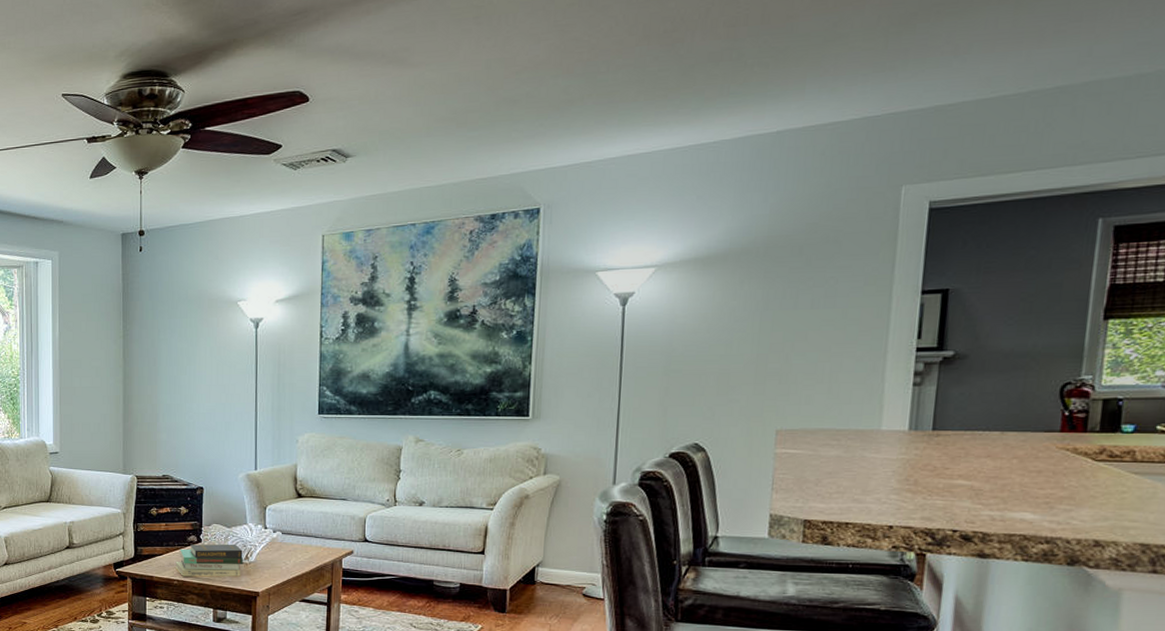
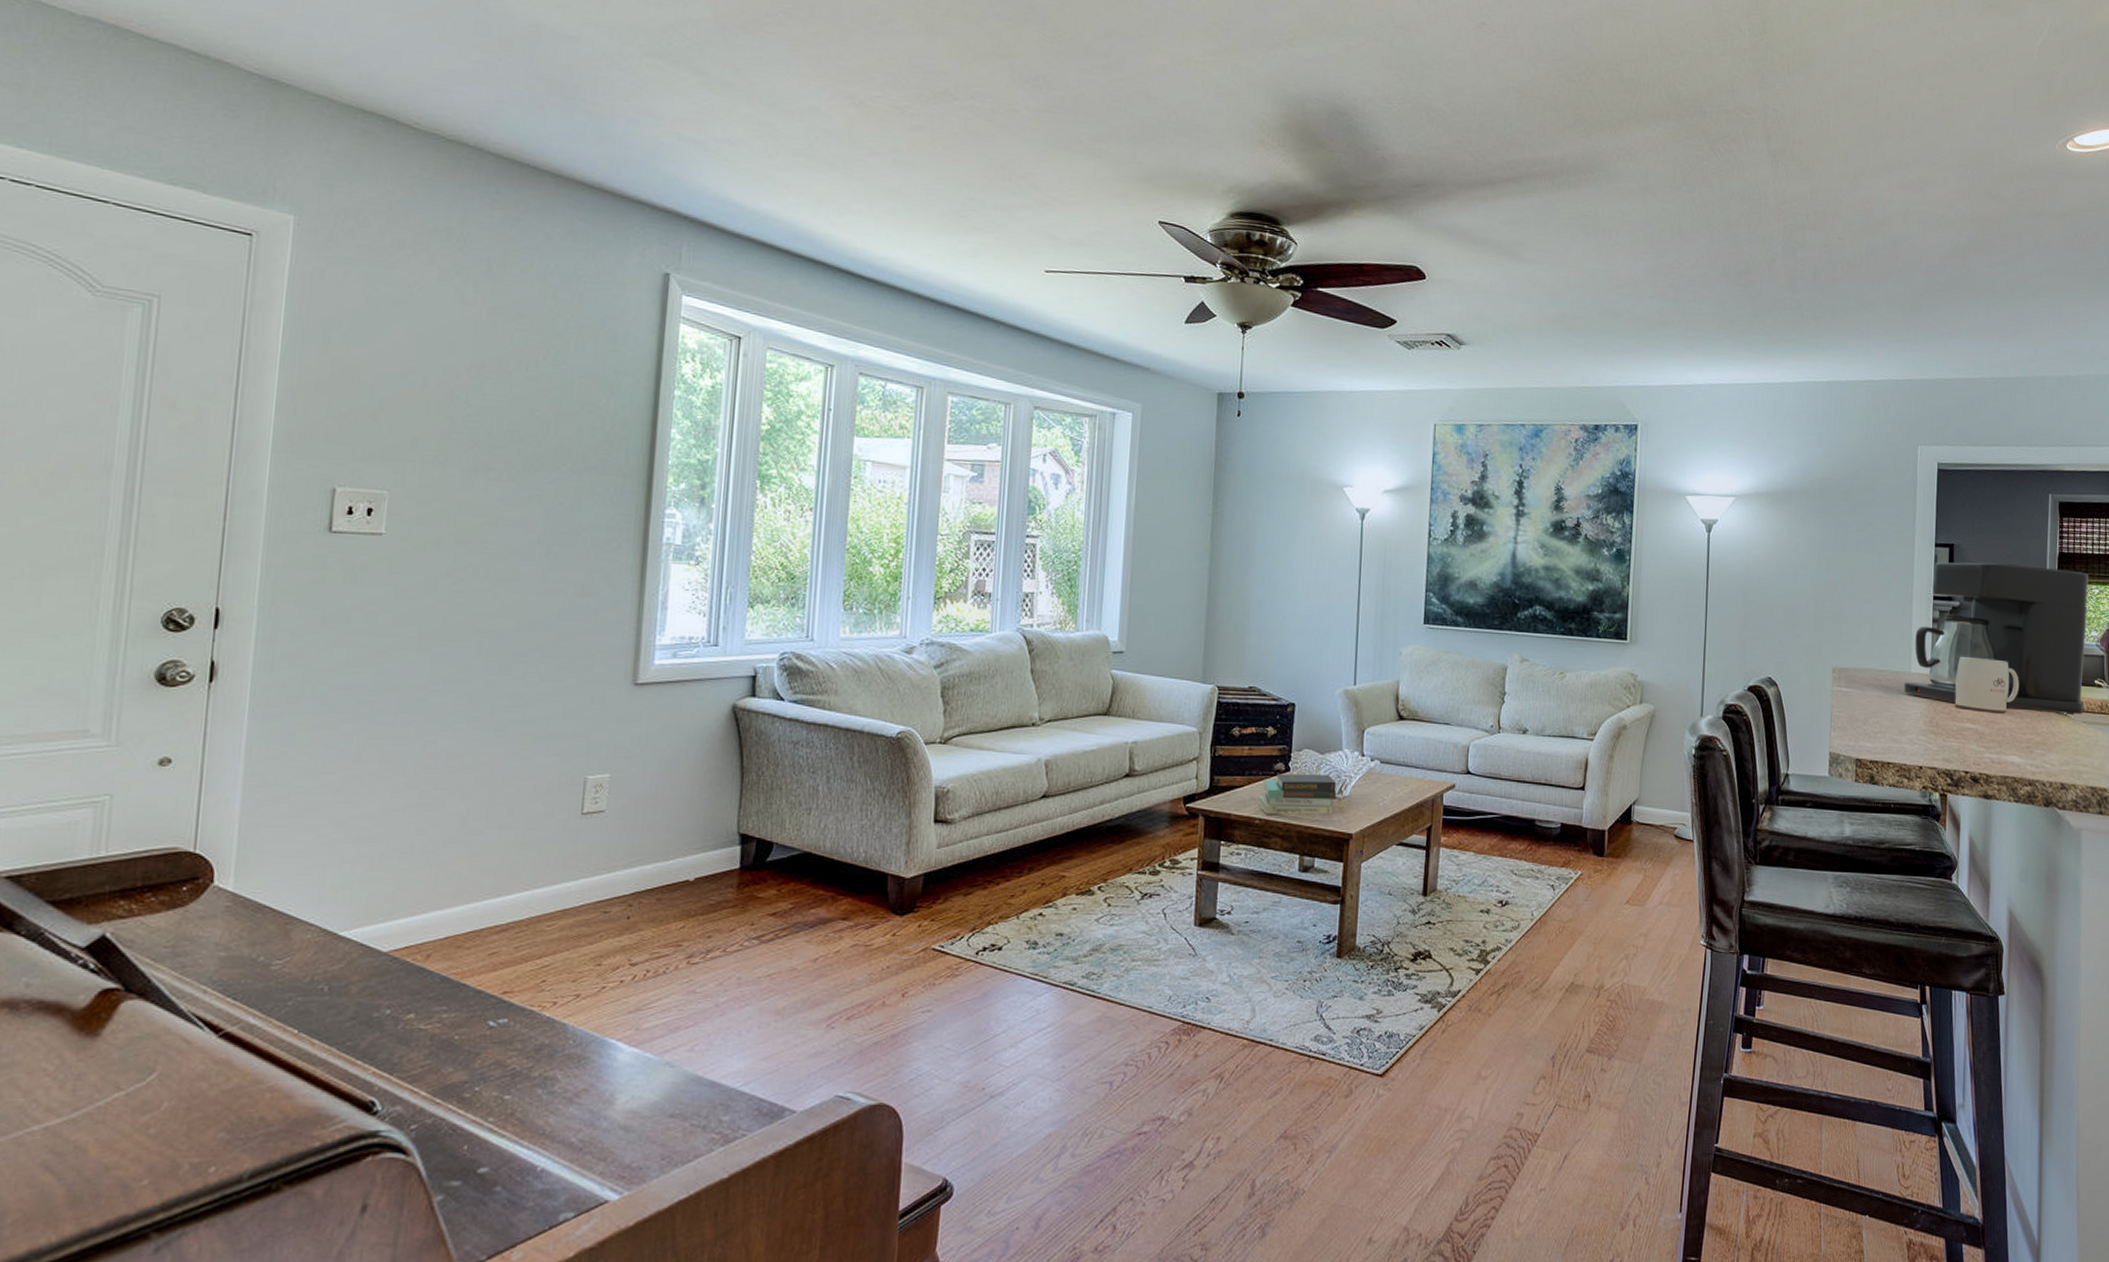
coffee maker: none [870,303,1156,467] -> present [1903,562,2089,716]
mug: none [941,409,1038,468] -> present [1954,656,2019,714]

